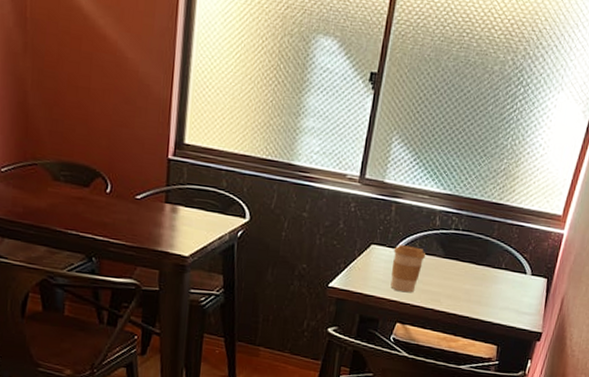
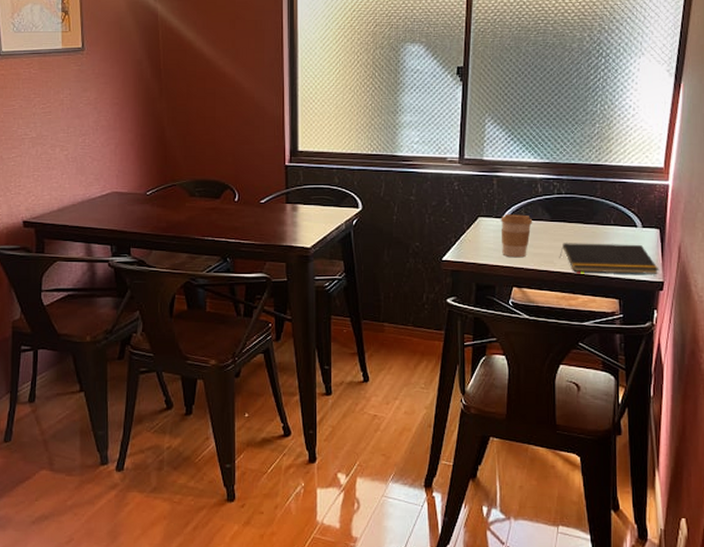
notepad: none [446,282,540,324] -> present [559,243,659,274]

